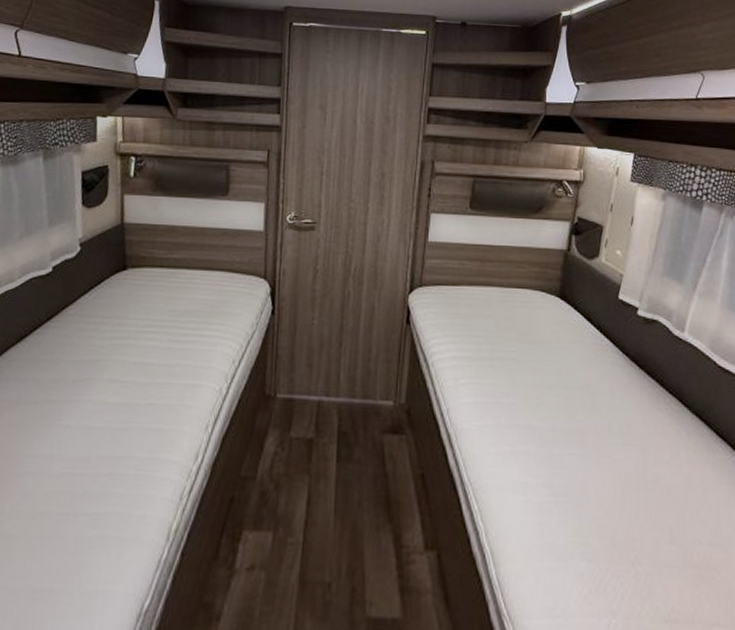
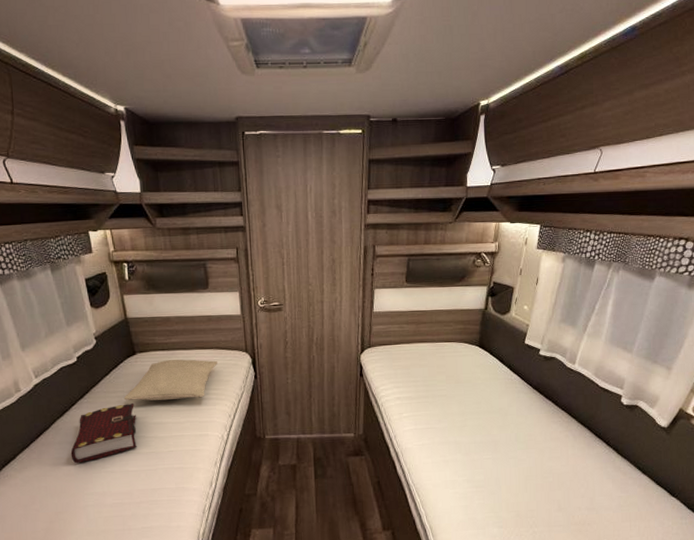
book: none [18,333,114,411] -> present [70,403,137,464]
pillow: none [101,280,228,334] -> present [123,359,218,401]

